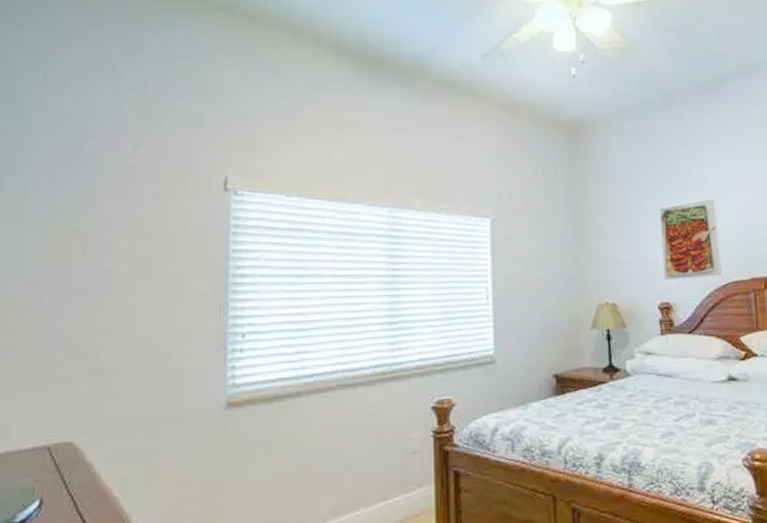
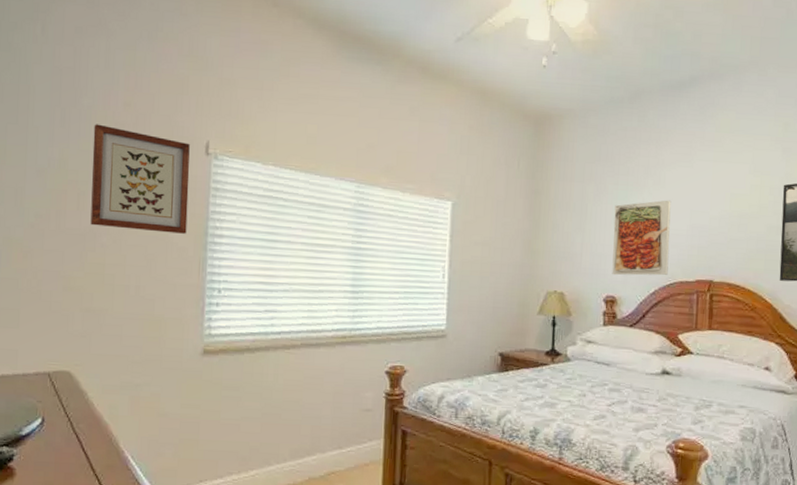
wall art: none [97,168,207,277] -> present [90,124,190,234]

